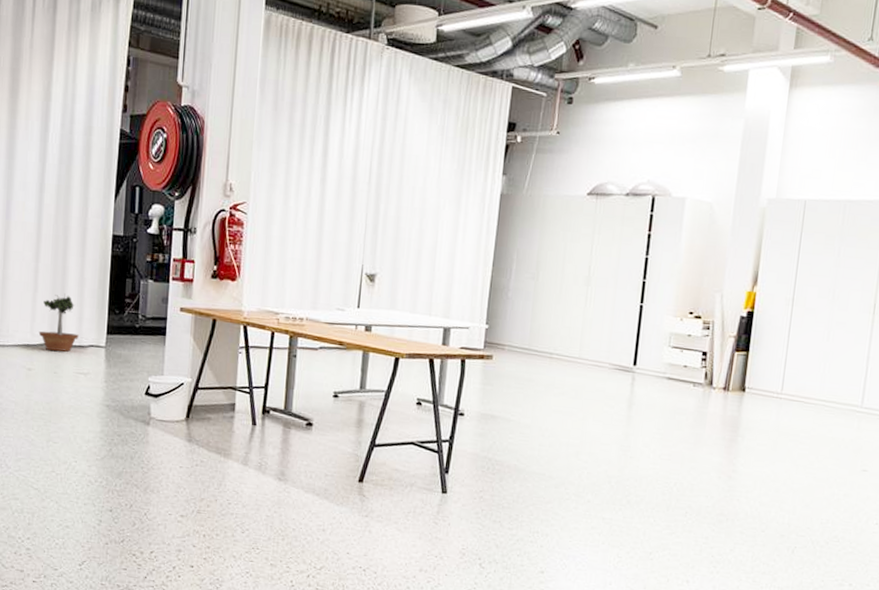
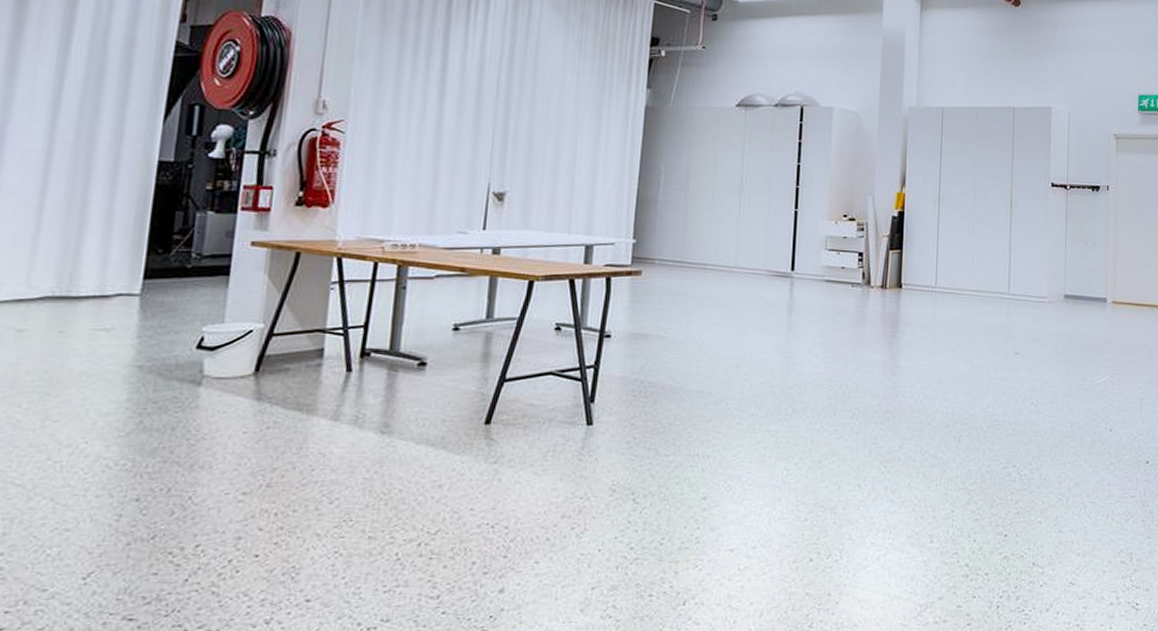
potted tree: present [38,293,79,352] -> none [38,233,101,304]

